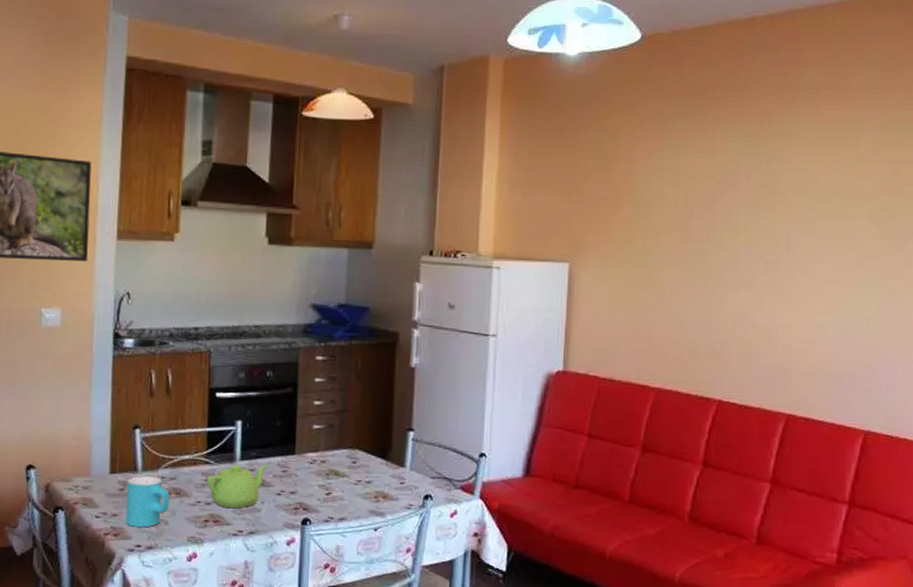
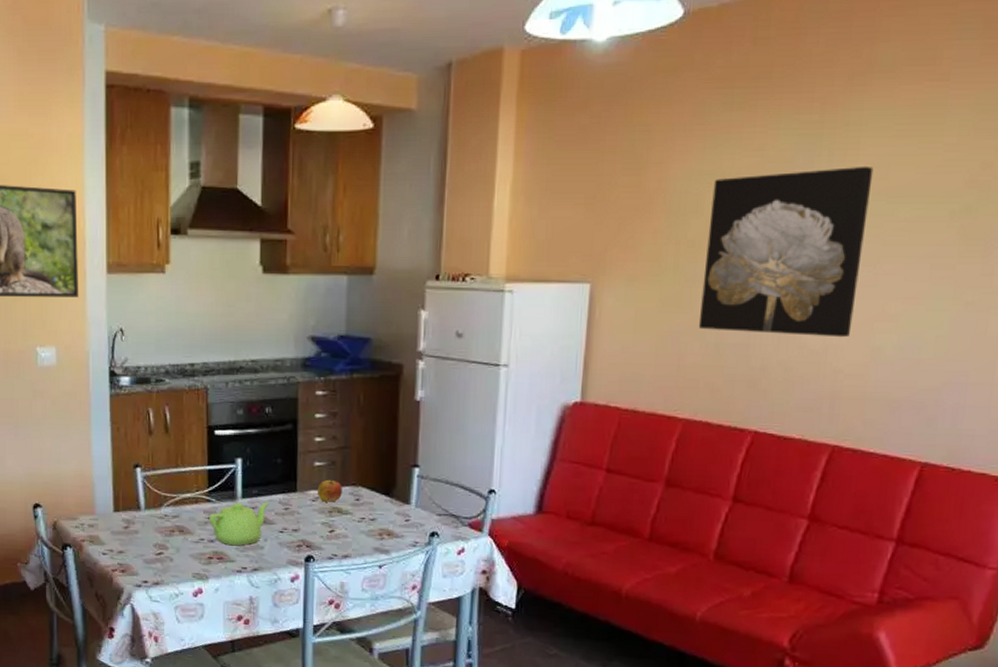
cup: present [125,476,170,528] -> none [131,514,173,564]
apple: none [315,442,340,465] -> present [318,479,342,502]
wall art: none [665,169,805,317] -> present [698,165,874,338]

